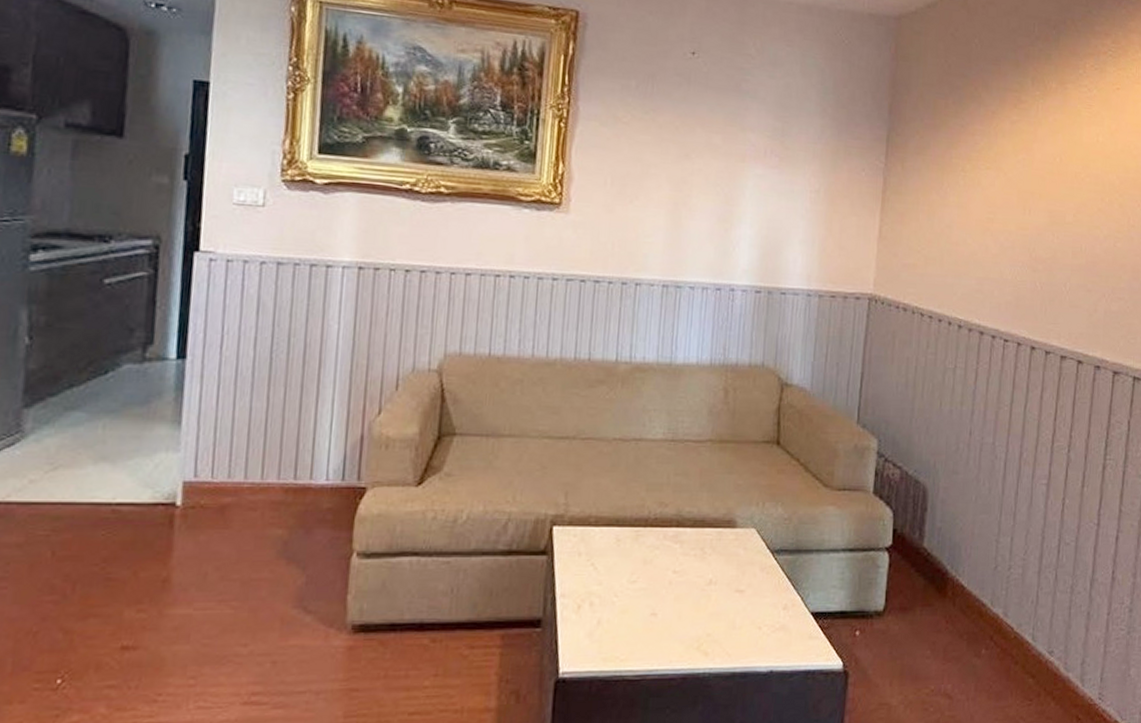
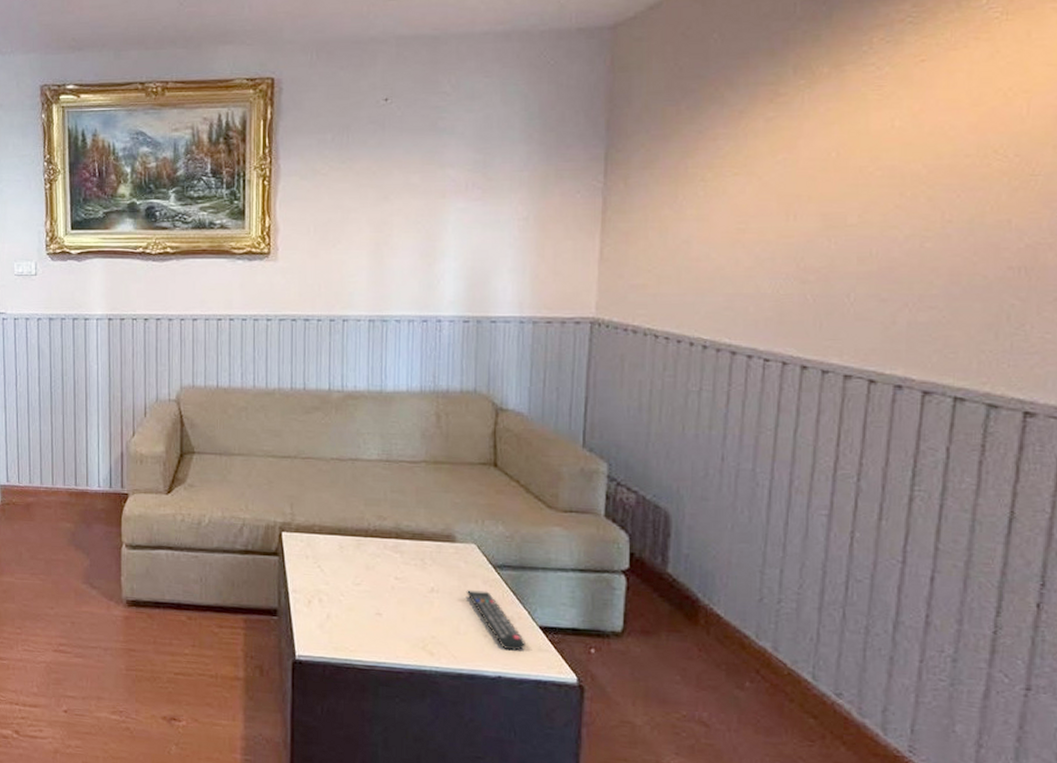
remote control: none [743,579,797,641] -> present [466,590,525,651]

